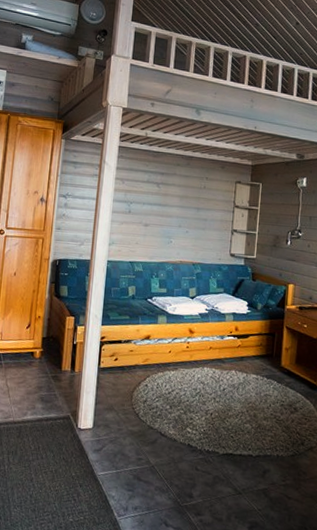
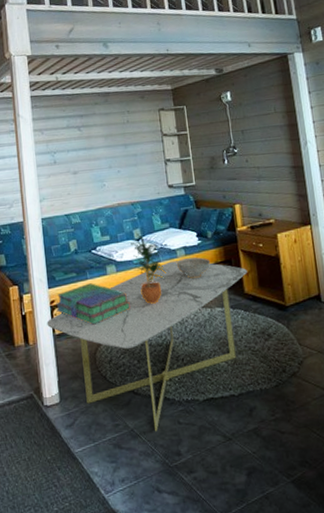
coffee table: none [94,323,287,472] -> present [47,261,247,432]
stack of books: none [105,328,174,366] -> present [56,283,131,325]
potted plant: none [183,292,212,359] -> present [131,233,166,304]
decorative bowl: none [223,323,256,345] -> present [176,257,211,279]

